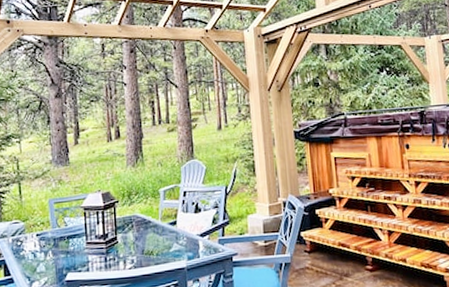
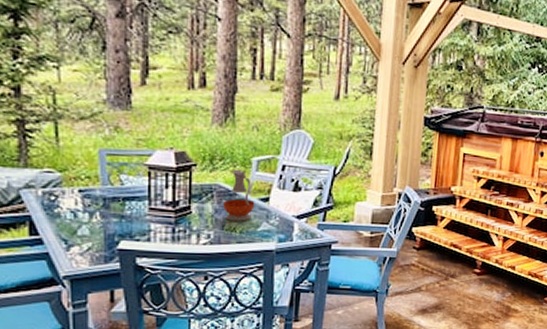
pitcher: none [141,200,166,246] -> present [223,169,255,221]

